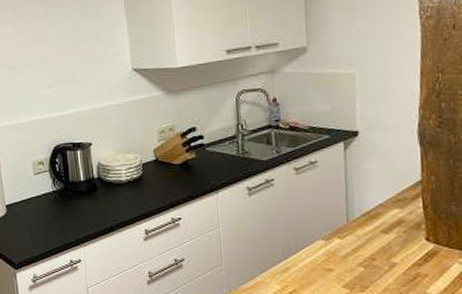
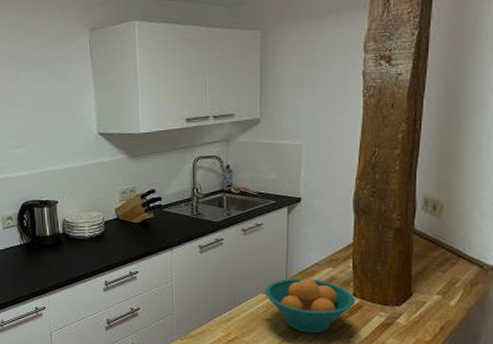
fruit bowl: none [324,221,429,285] -> present [265,278,355,334]

